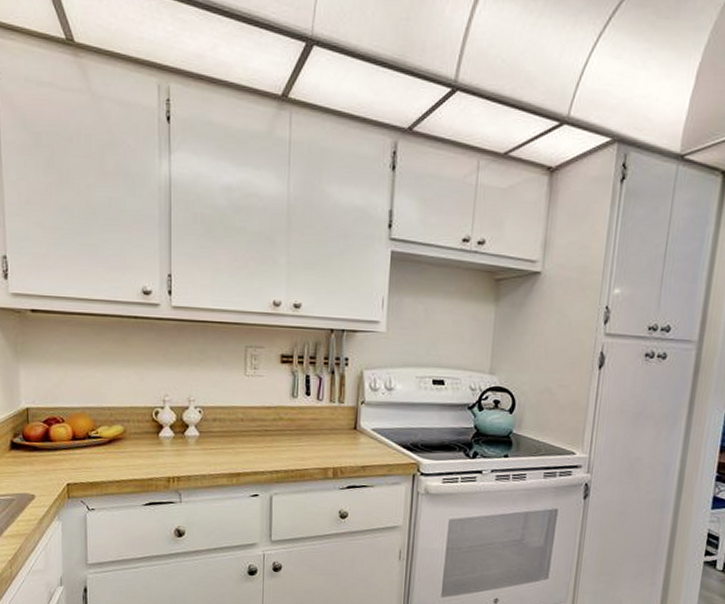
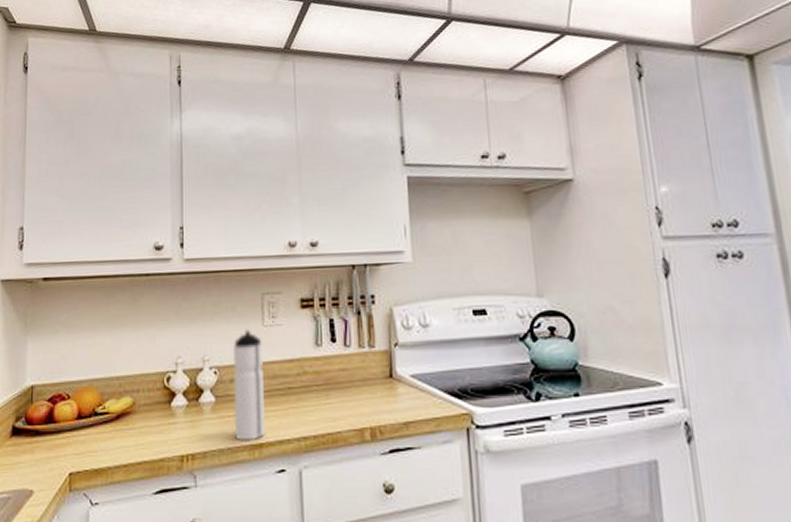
water bottle: none [215,377,244,470] -> present [232,330,265,441]

